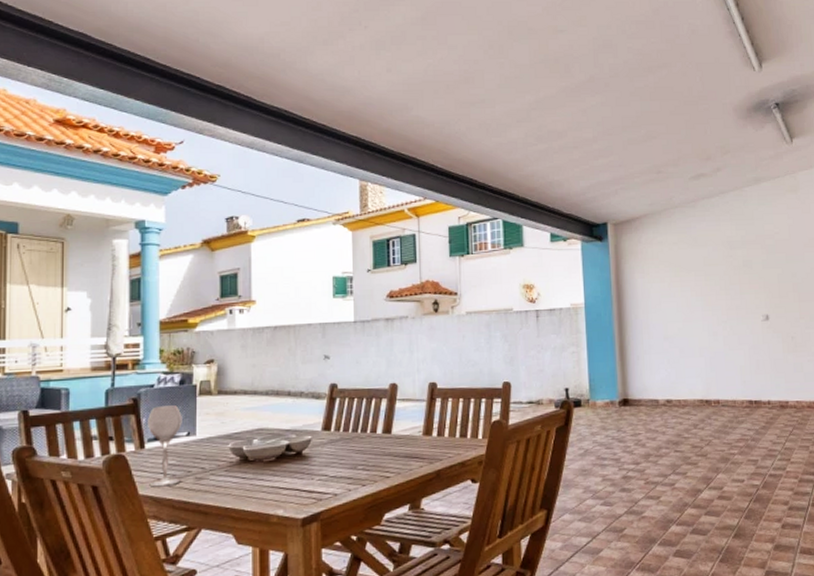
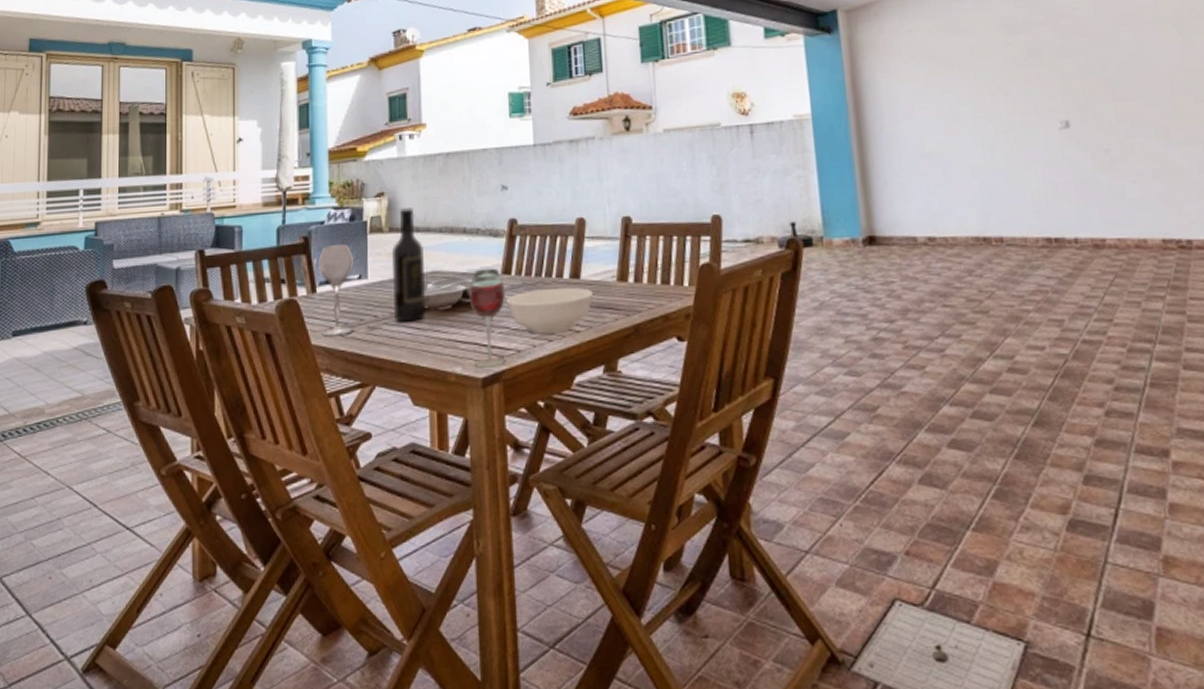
wine bottle: none [219,373,251,474] -> present [391,208,426,324]
wineglass: none [291,425,325,511] -> present [468,268,505,369]
bowl: none [325,441,402,480] -> present [505,288,593,334]

